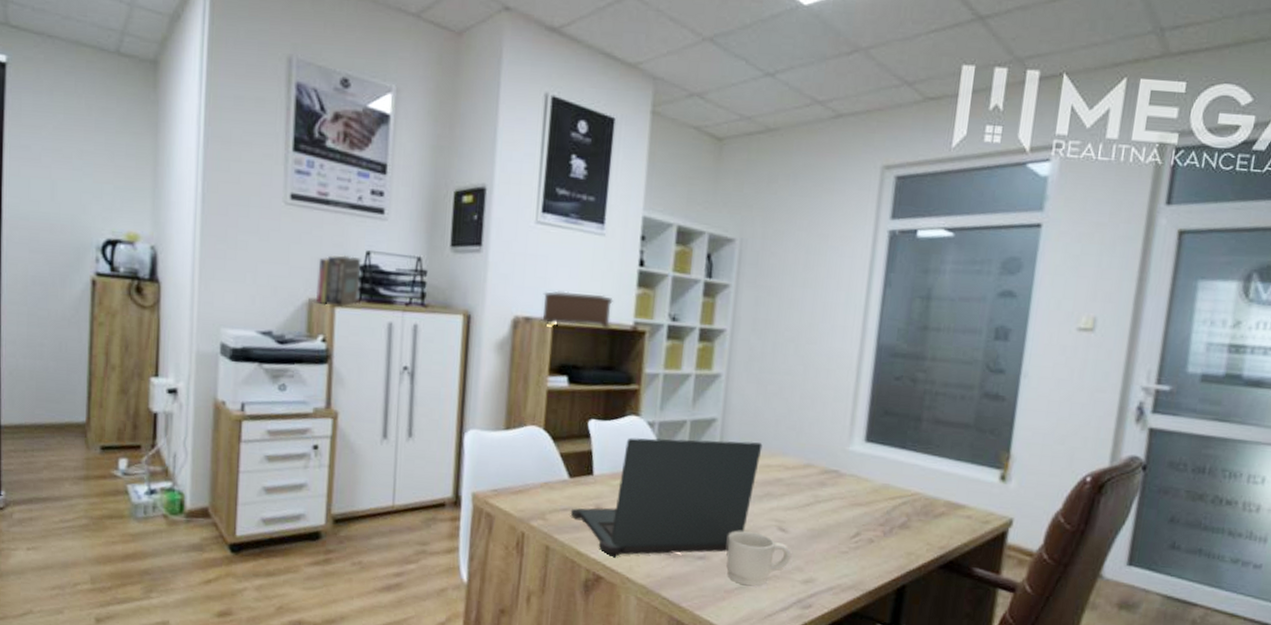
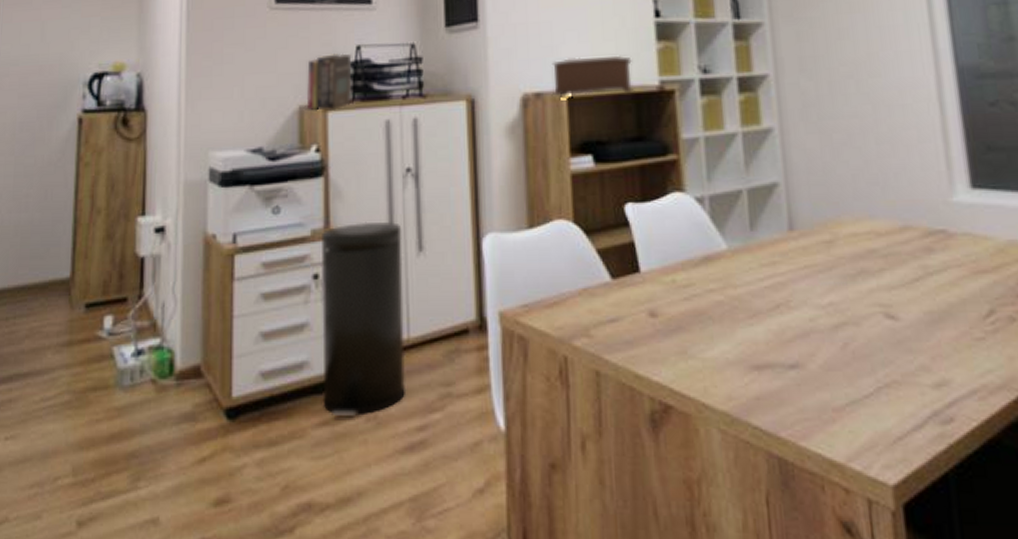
pedal bin: none [316,407,395,561] -> present [321,221,405,416]
laptop: present [570,437,763,556] -> none [619,207,843,375]
mug: present [726,531,792,587] -> none [821,324,911,399]

